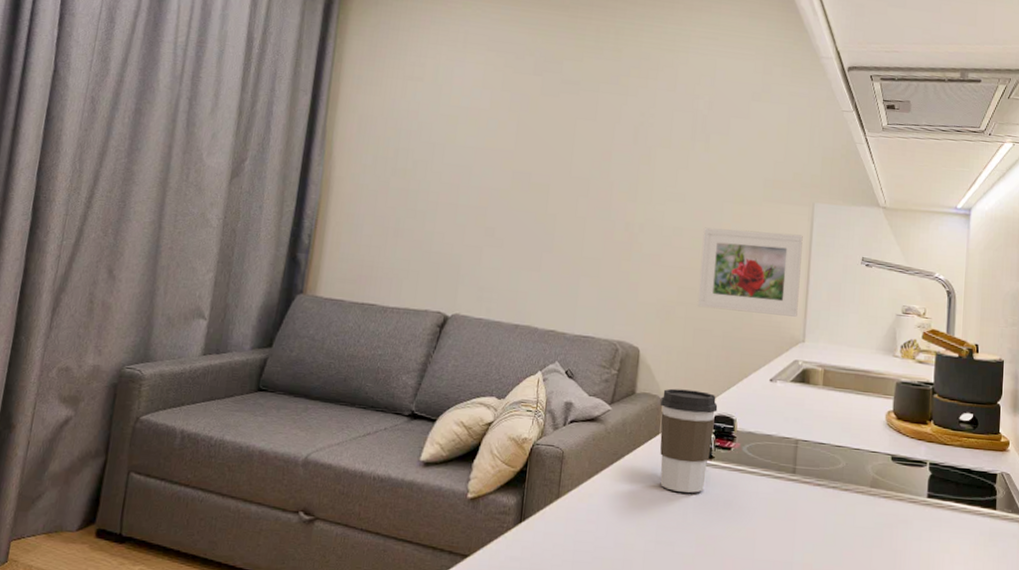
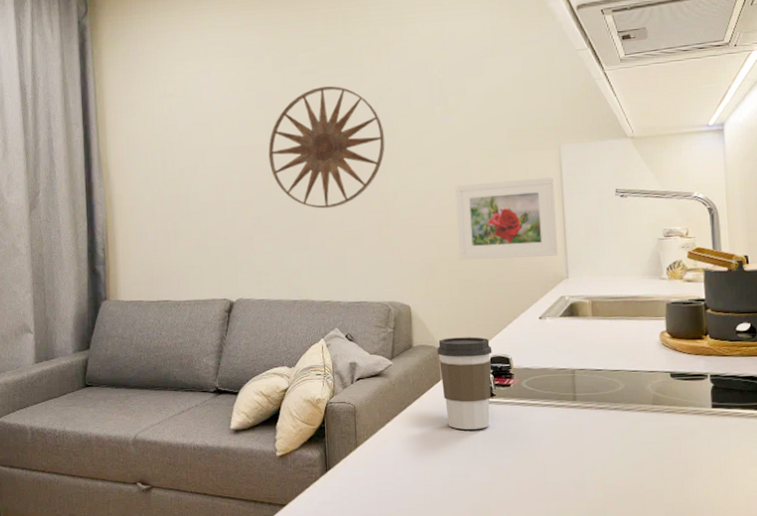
wall art: none [513,100,640,231] -> present [268,86,385,209]

